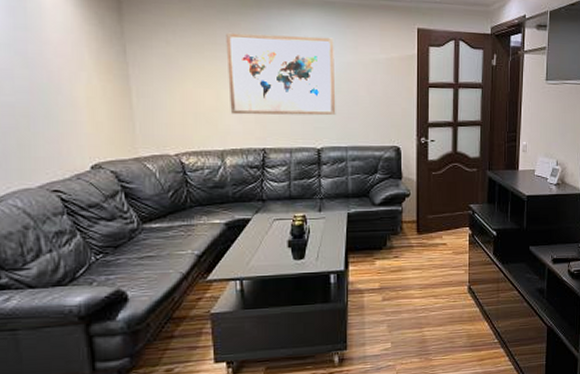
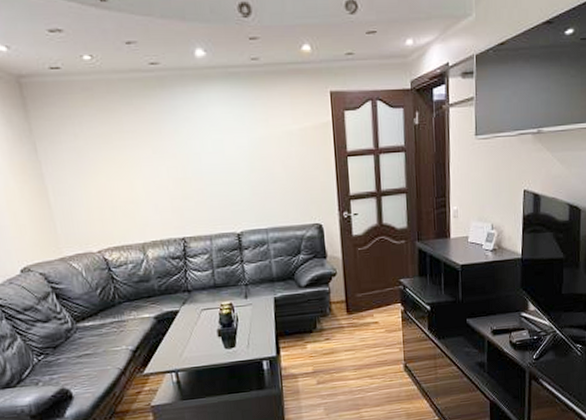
wall art: present [226,32,336,116] -> none [132,112,253,205]

